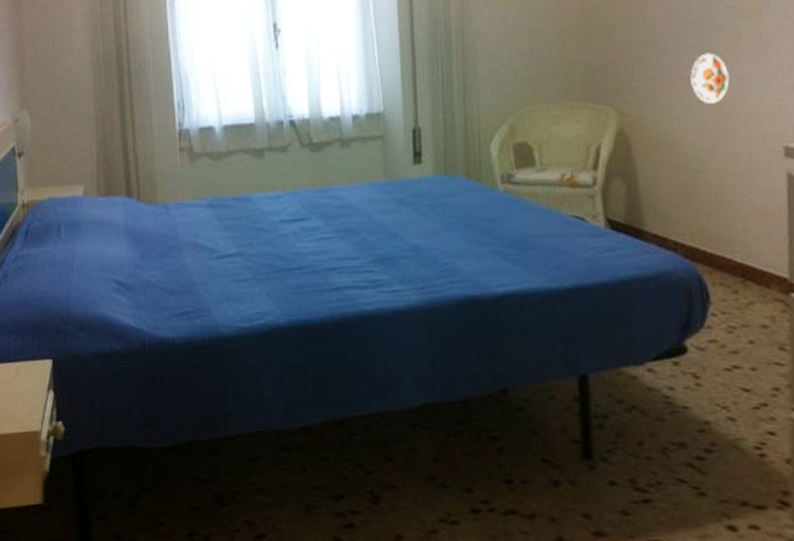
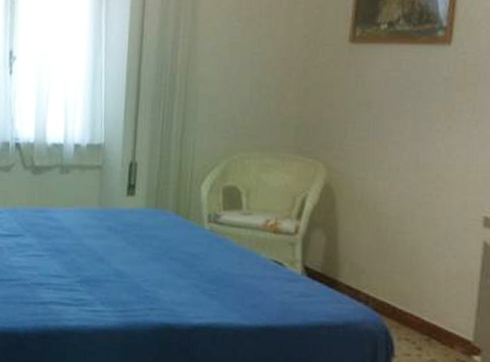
decorative plate: present [690,53,730,104] -> none [401,120,439,169]

